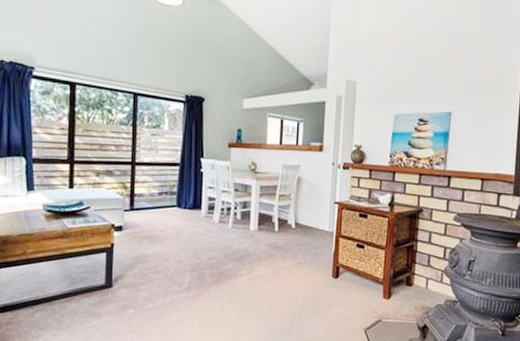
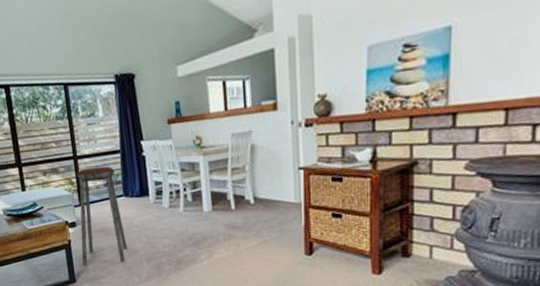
music stool: none [123,175,173,271] -> present [77,166,128,266]

